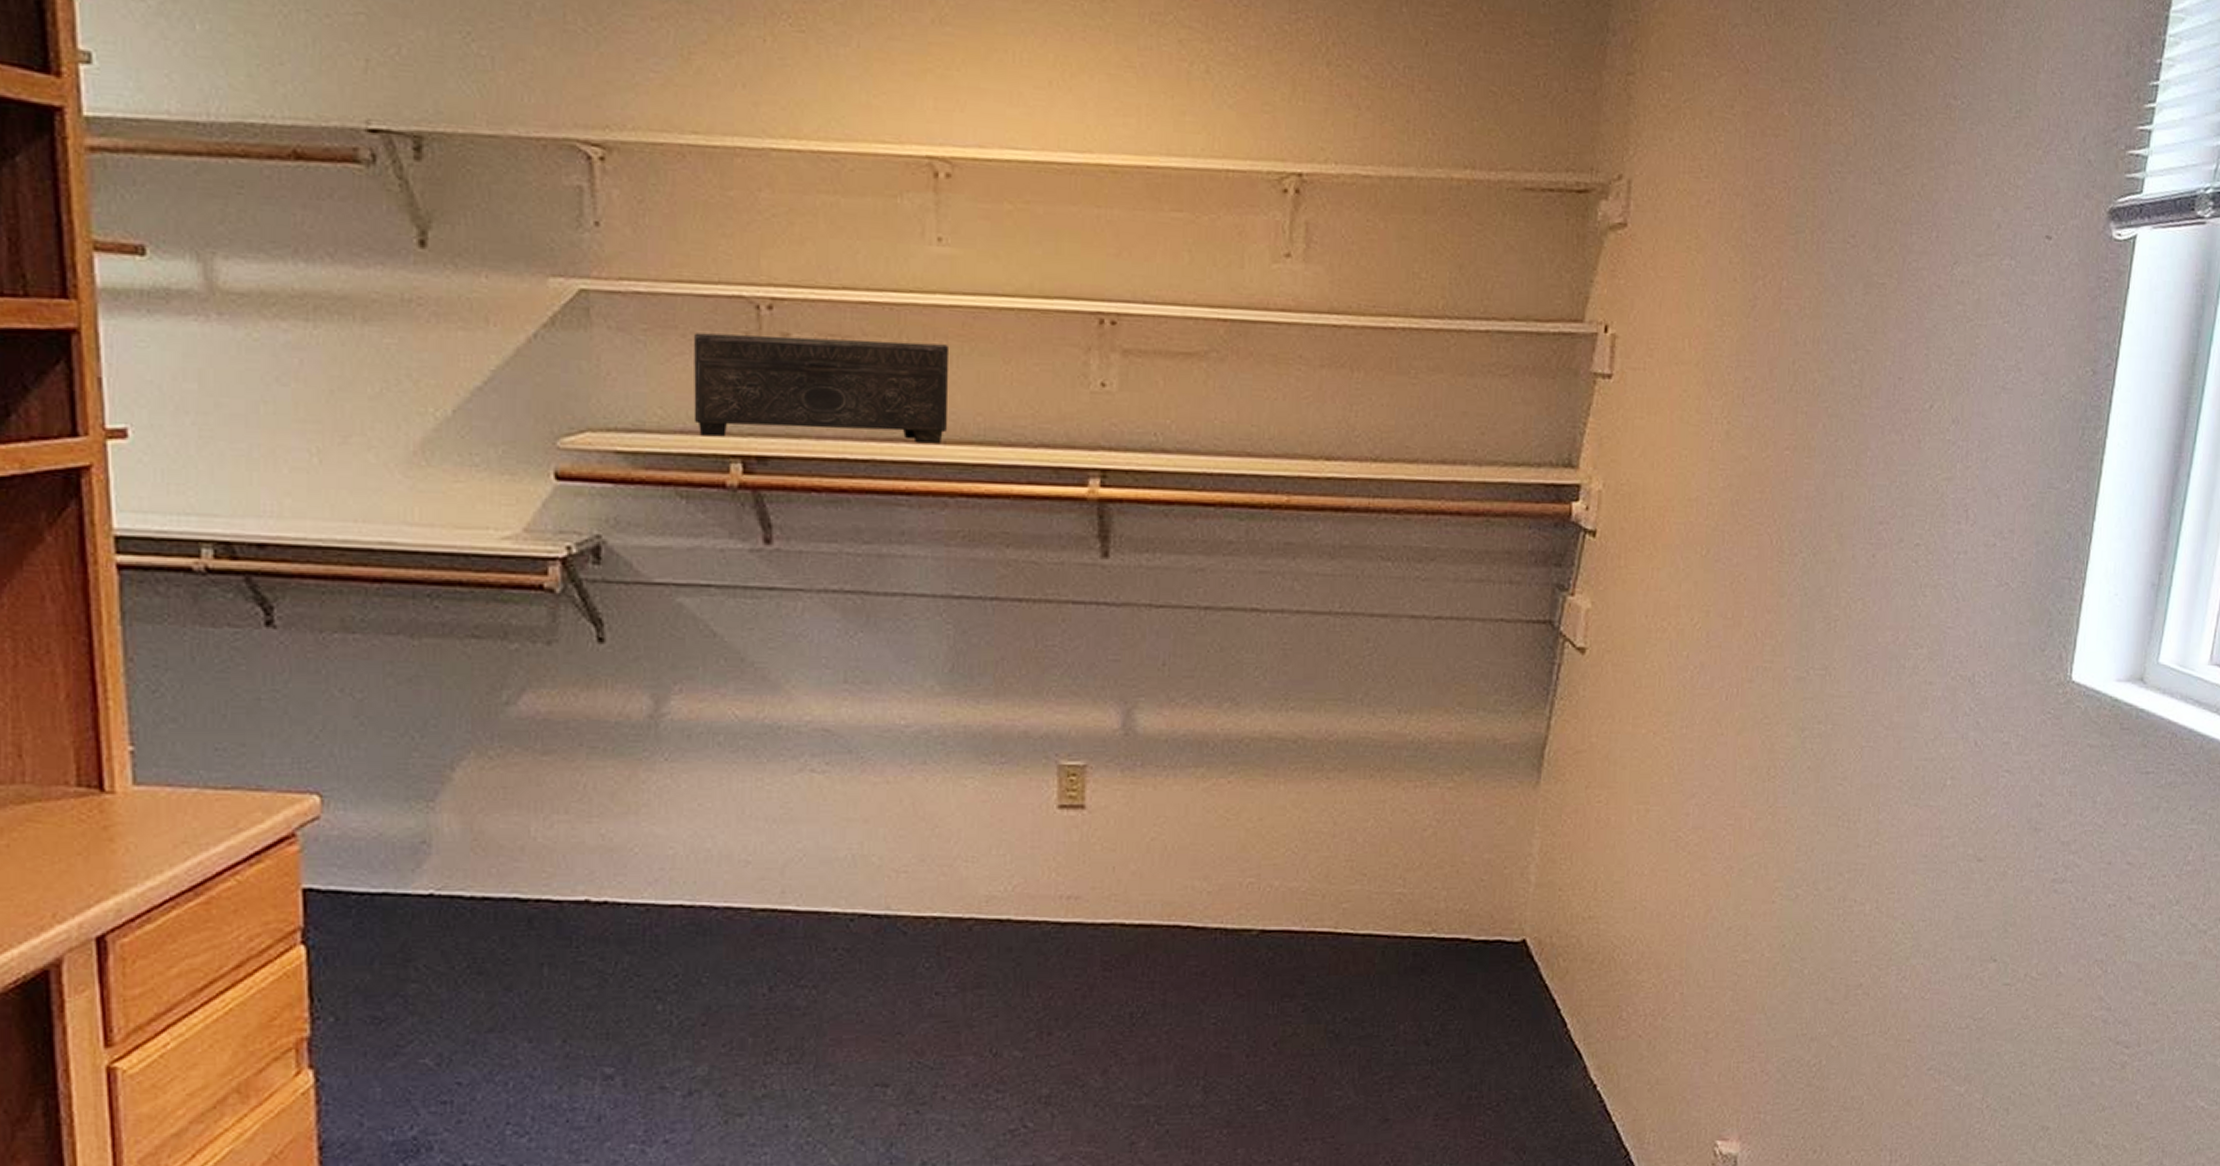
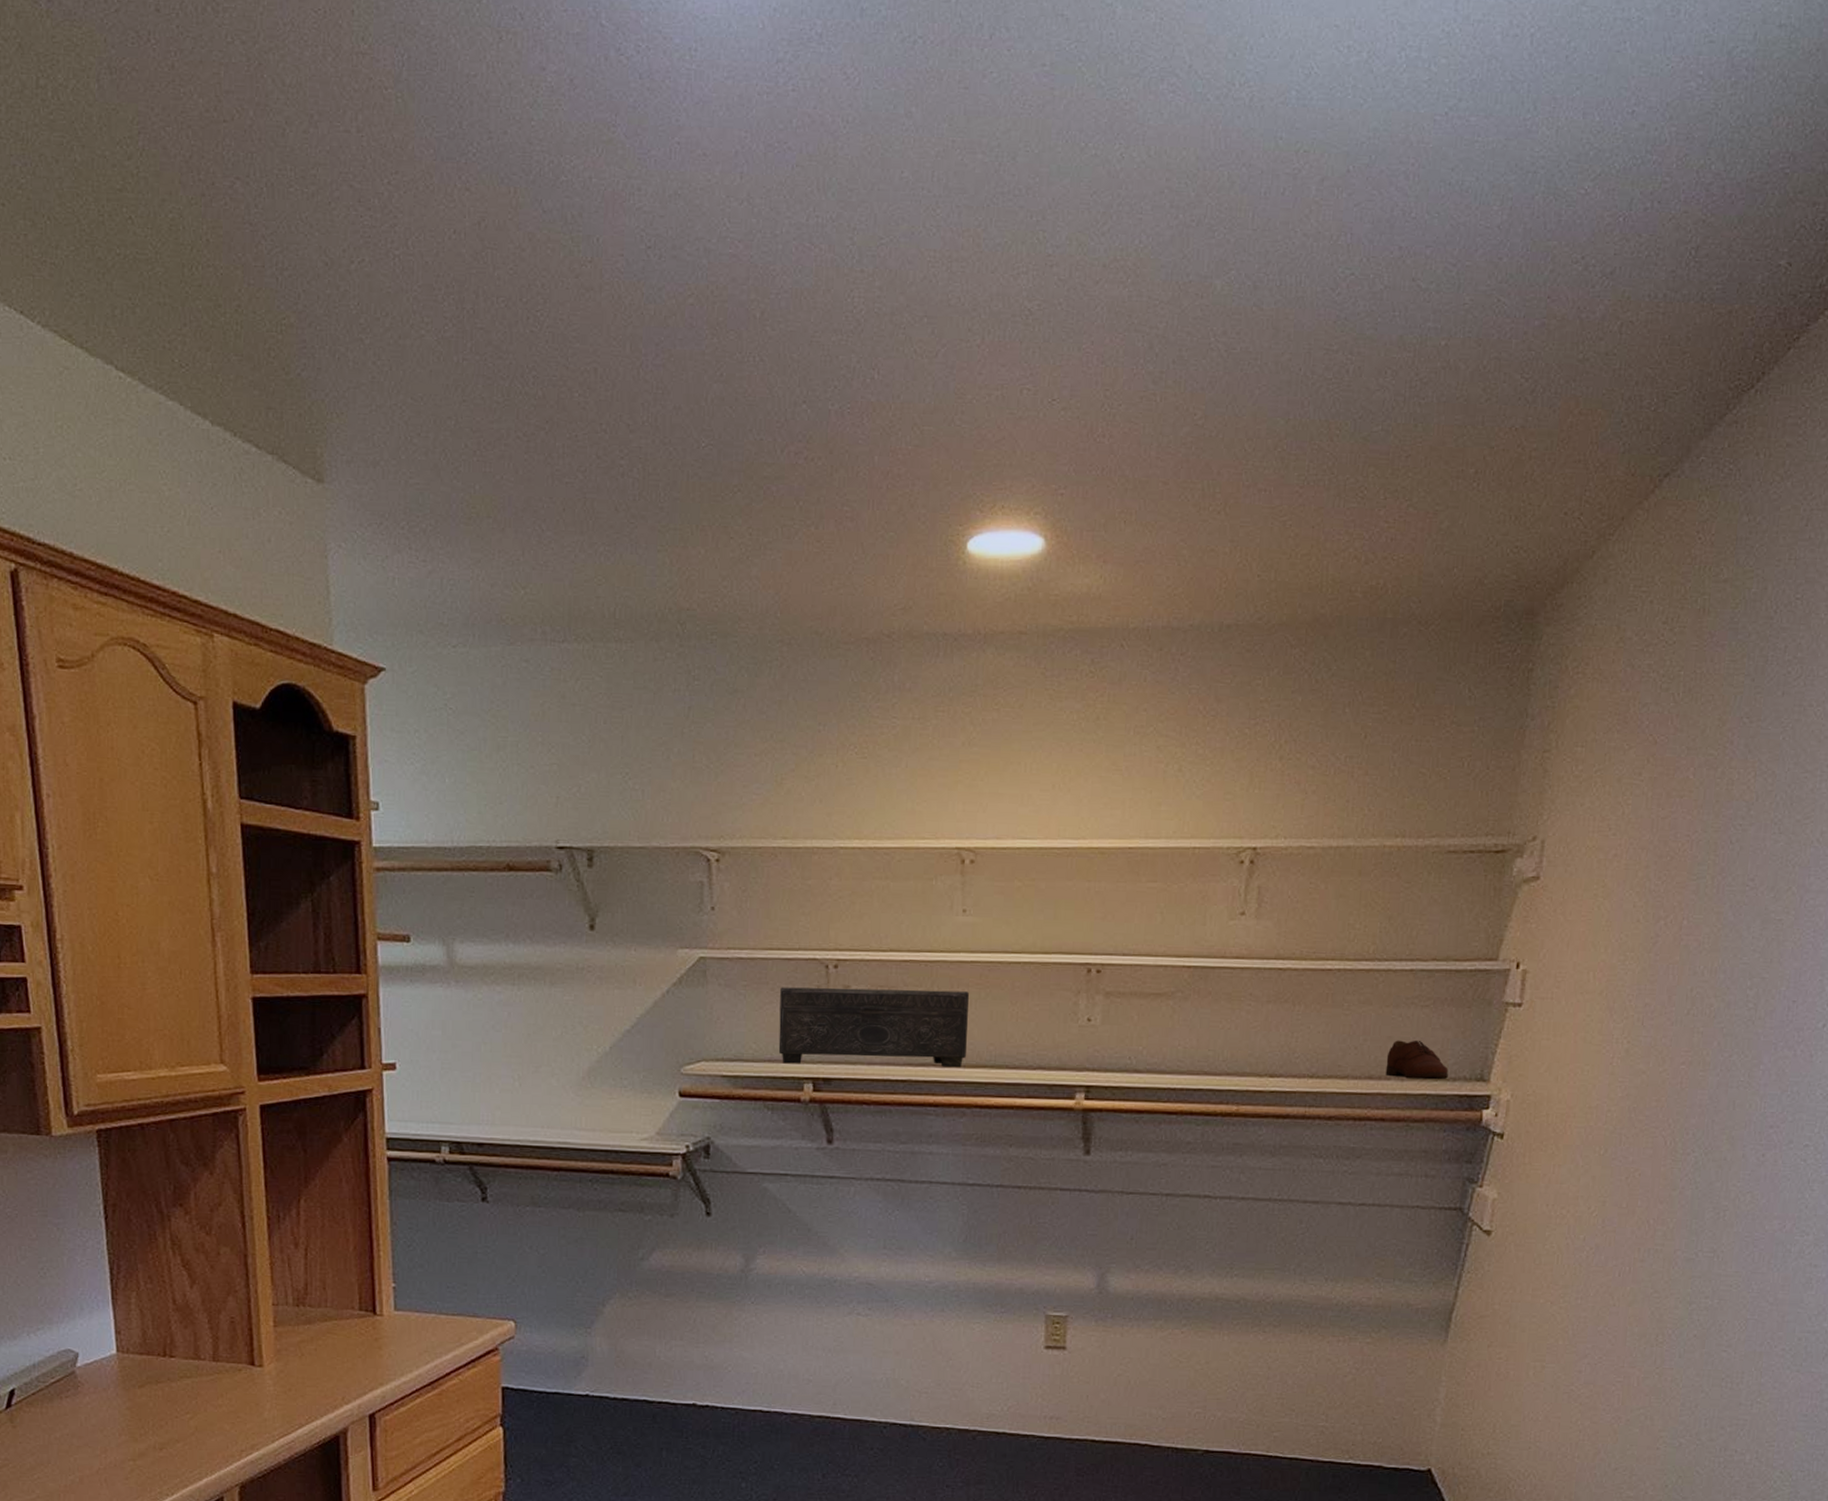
shoe: none [1460,416,1532,466] -> present [1385,1040,1449,1080]

